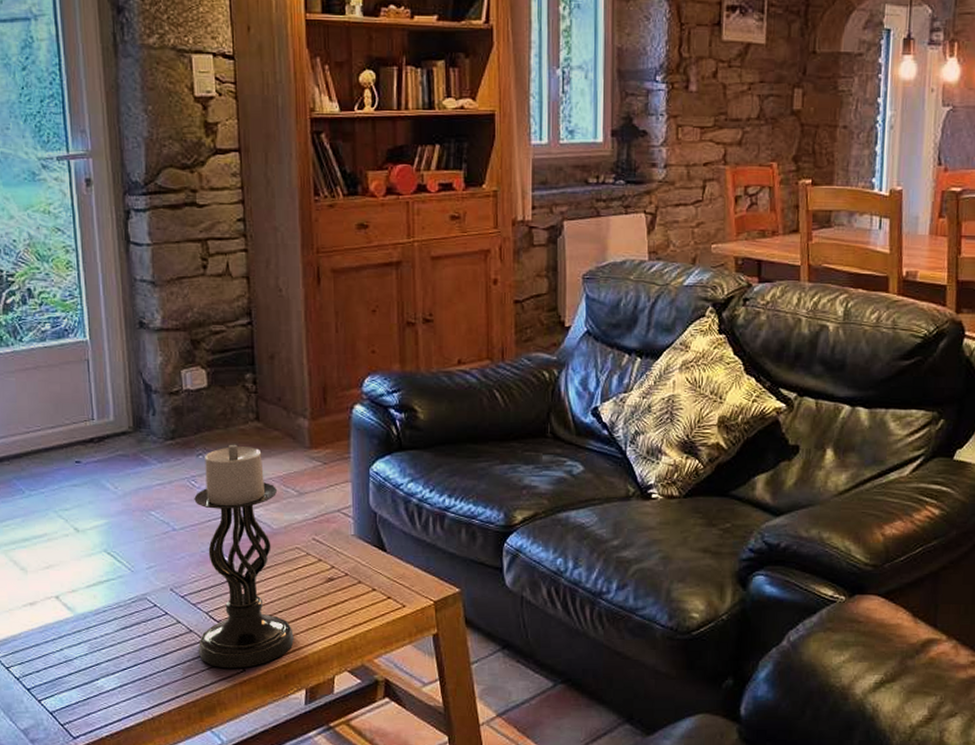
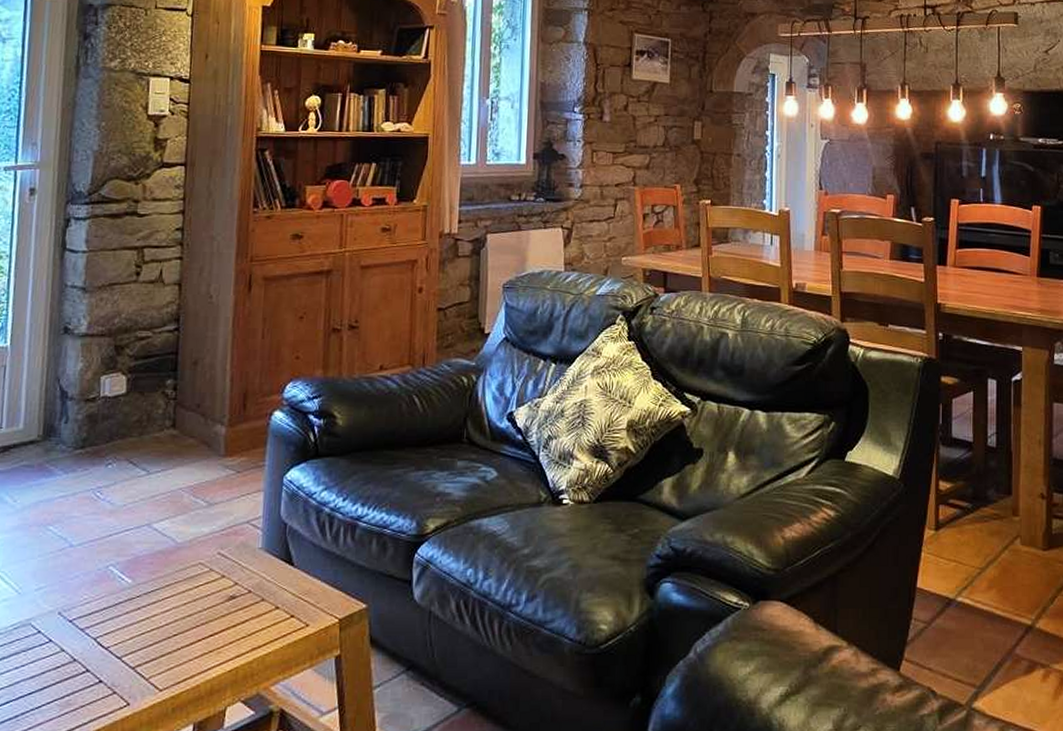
candle holder: present [194,444,294,669] -> none [80,452,187,703]

